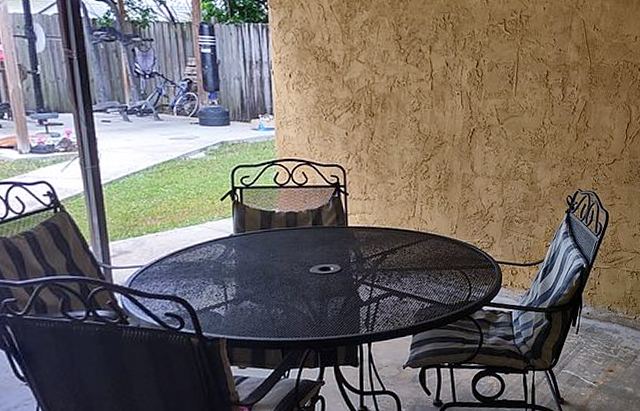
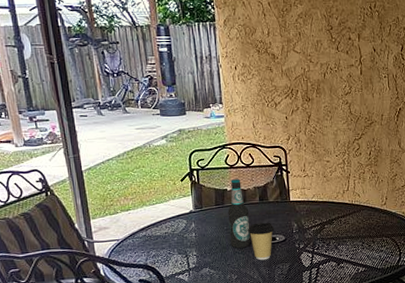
bottle: none [275,200,302,279] -> present [228,179,251,248]
coffee cup: none [297,250,329,293] -> present [247,222,275,261]

